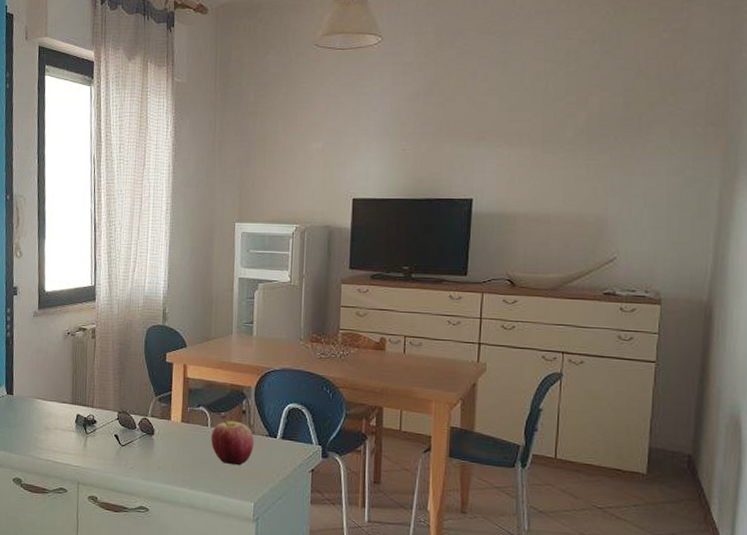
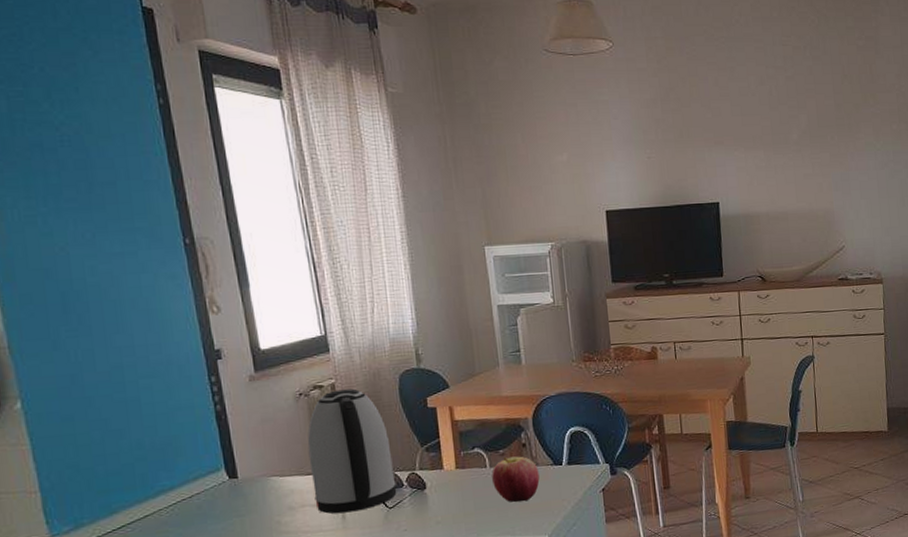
kettle: none [65,334,131,443] -> present [307,388,397,514]

